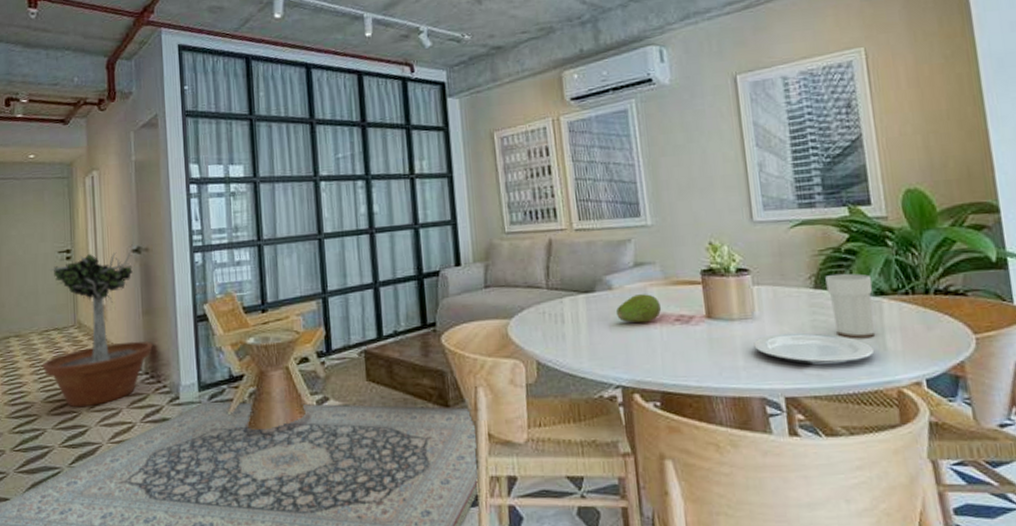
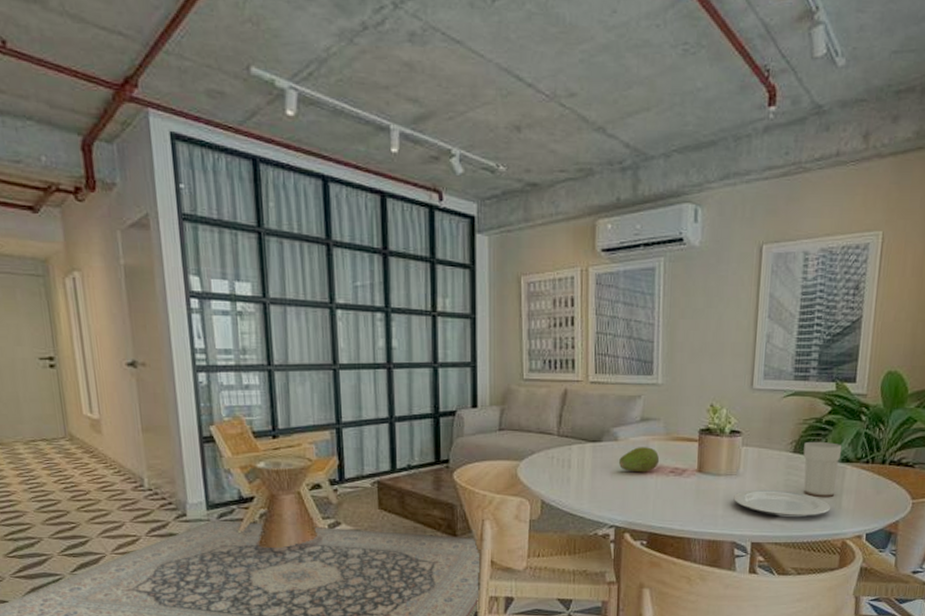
potted tree: present [42,242,153,408] -> none [31,355,155,519]

